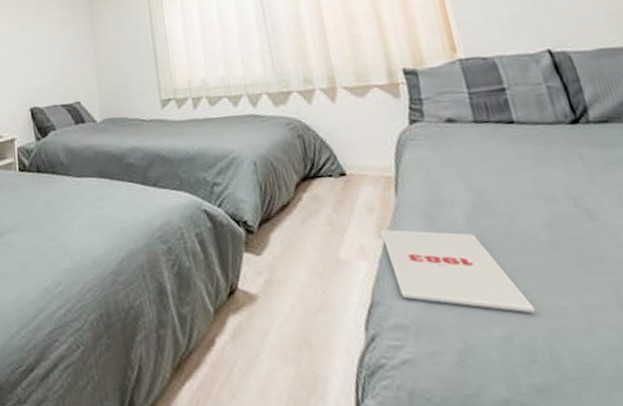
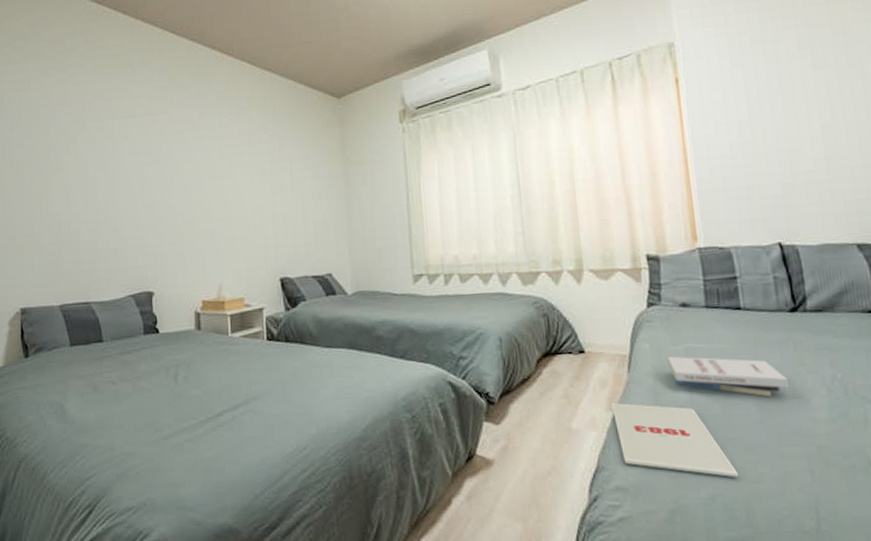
books: none [436,176,583,220] -> present [666,356,790,397]

